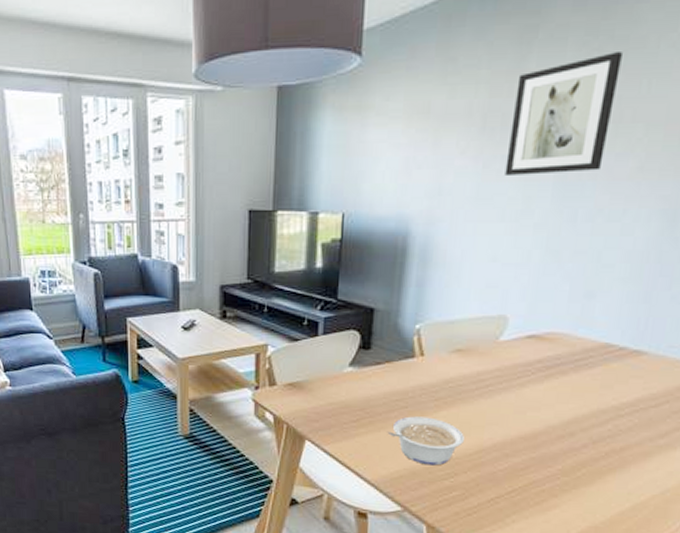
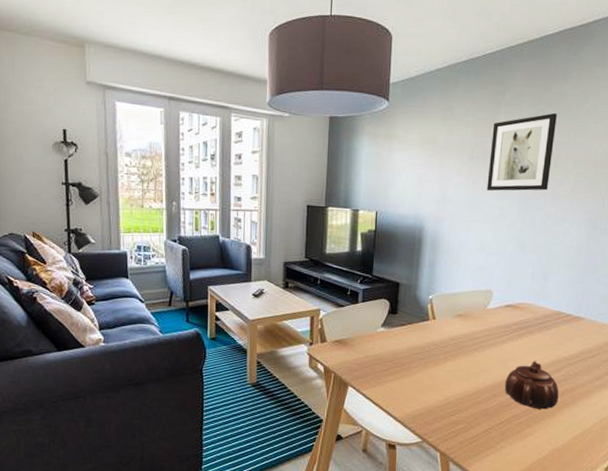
legume: present [387,416,464,466] -> none [410,366,465,405]
teapot: none [521,411,602,475] -> present [505,361,559,410]

